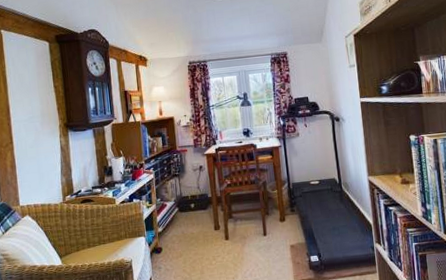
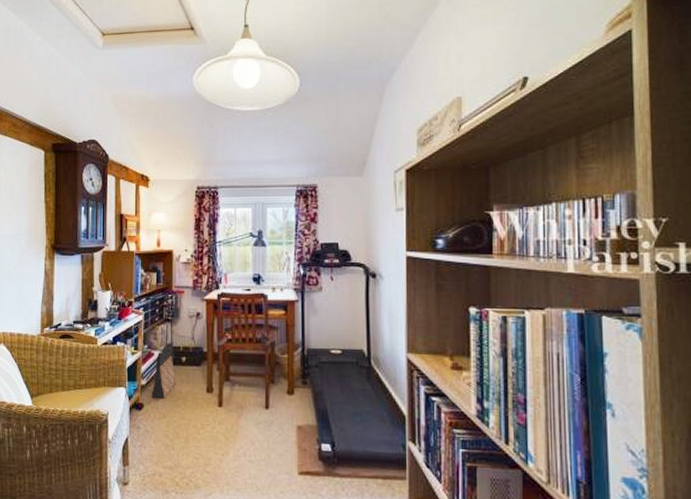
bag: none [168,194,189,242] -> present [151,343,177,399]

